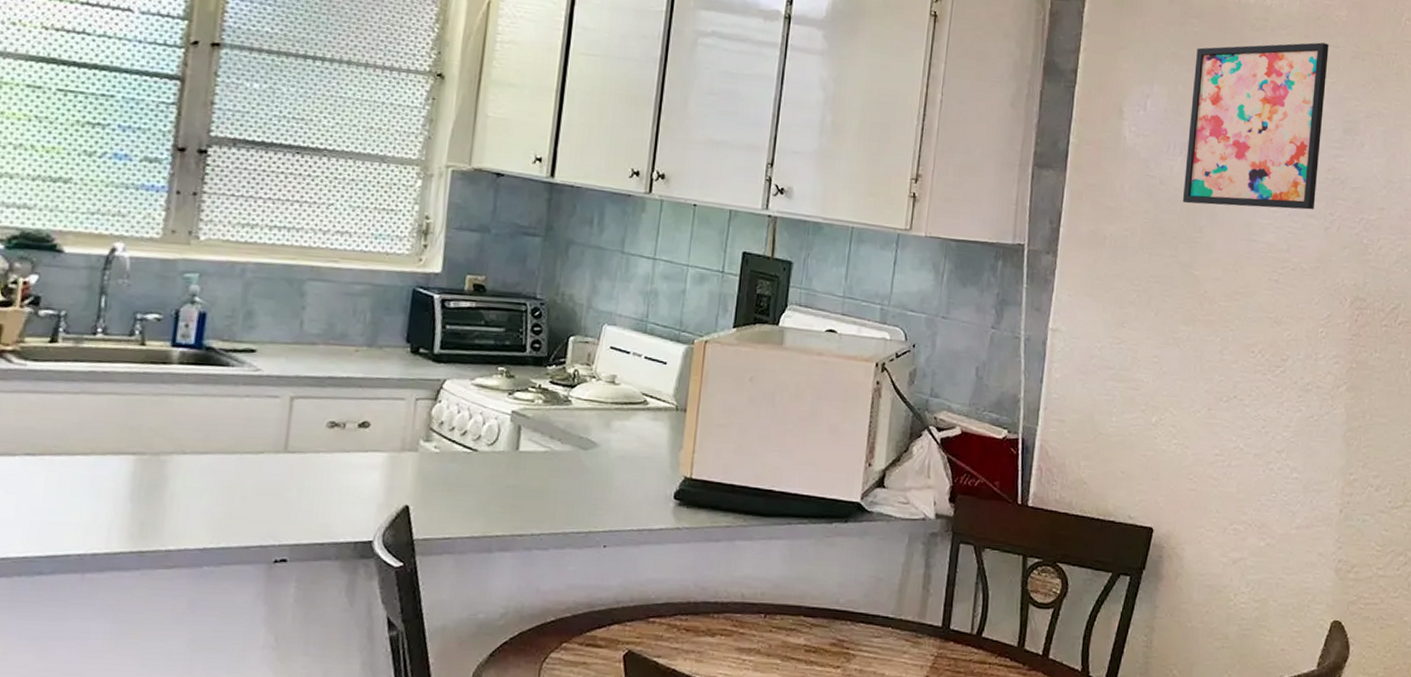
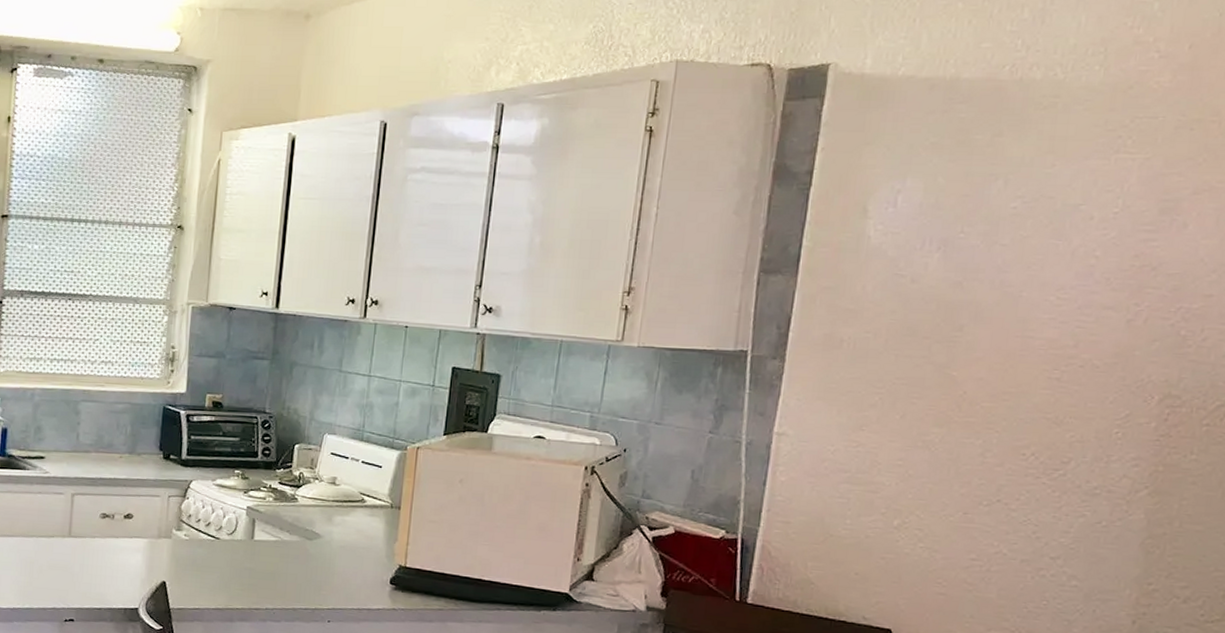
wall art: present [1182,42,1329,210] -> none [938,115,1143,302]

